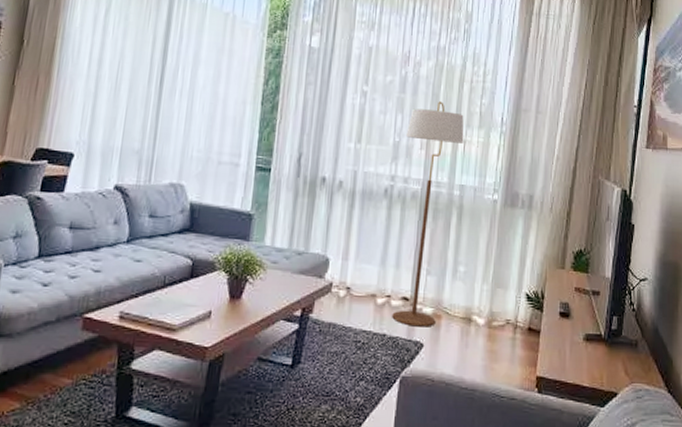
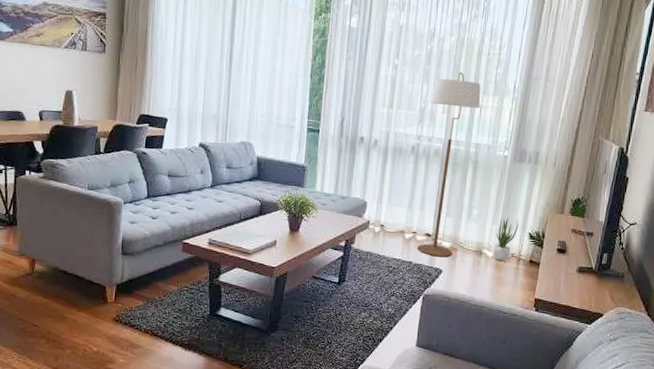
potted plant: none [485,274,513,331] -> present [493,217,519,262]

